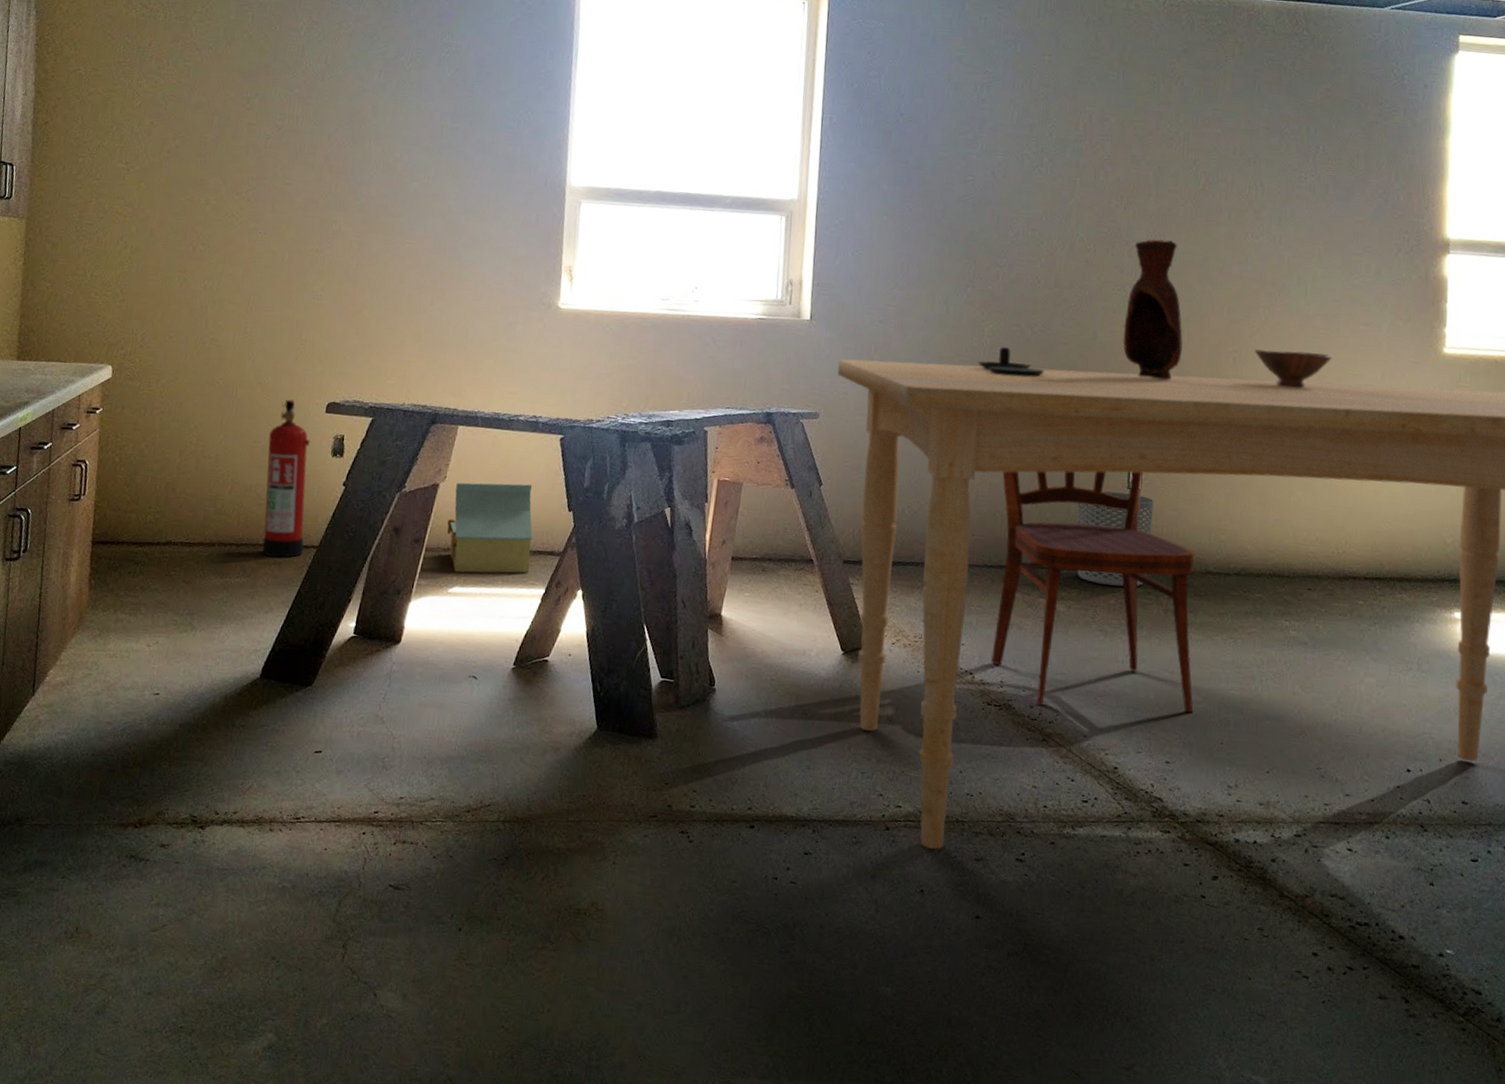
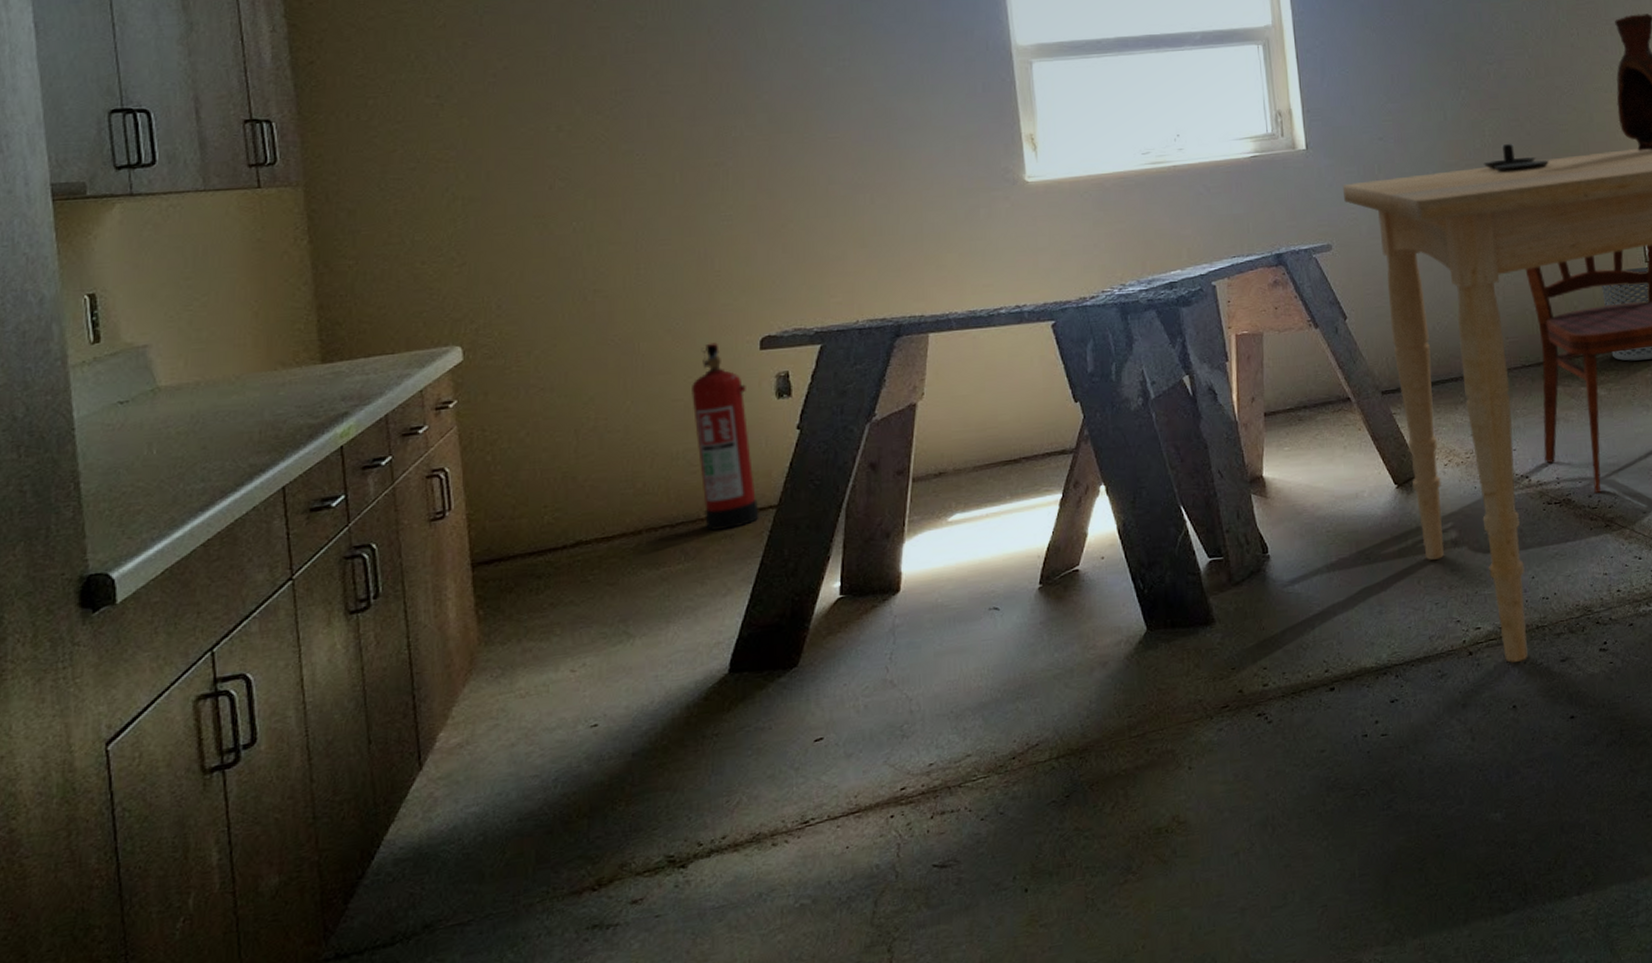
cardboard box: present [447,482,533,574] -> none [934,382,1040,497]

